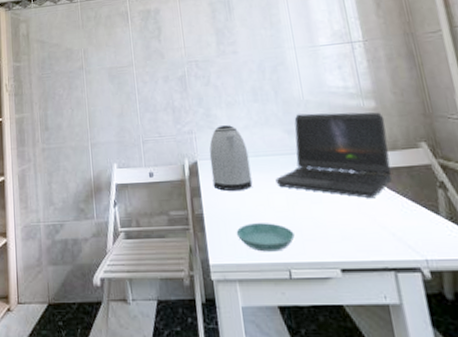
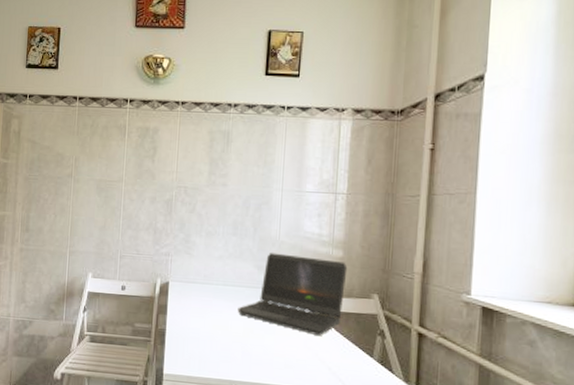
kettle: present [209,125,253,191] -> none [179,252,218,314]
saucer: present [236,223,295,252] -> none [192,343,244,370]

